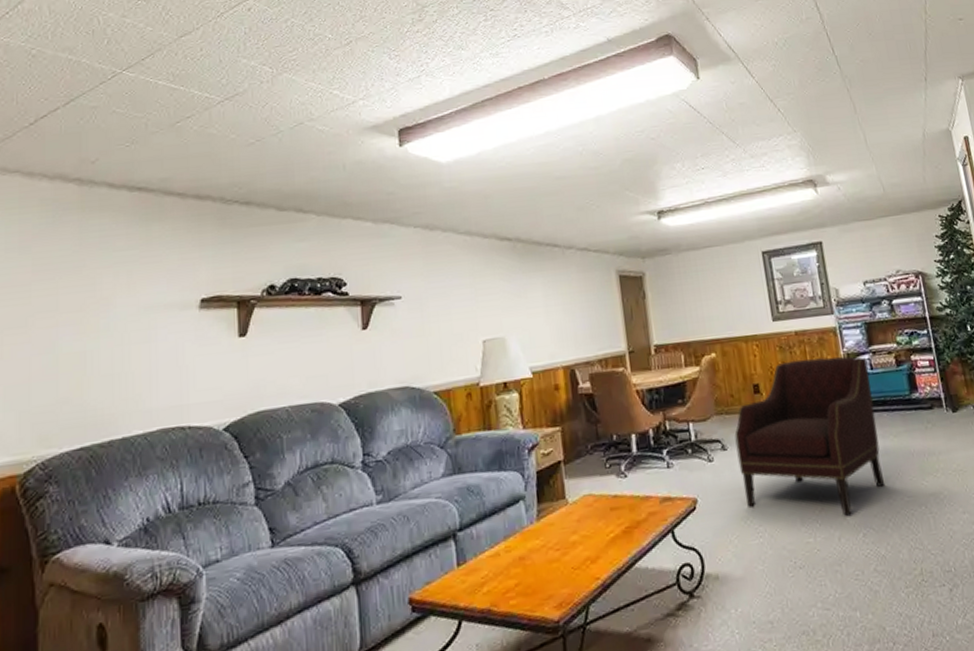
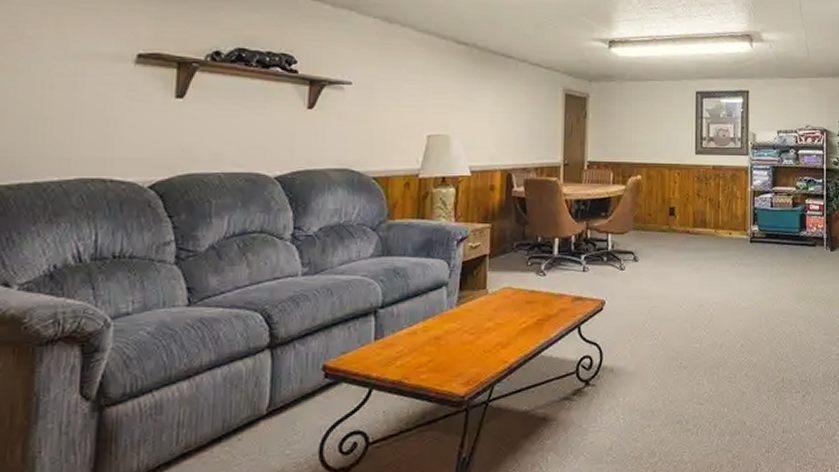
armchair: present [734,356,886,516] -> none [646,191,769,328]

